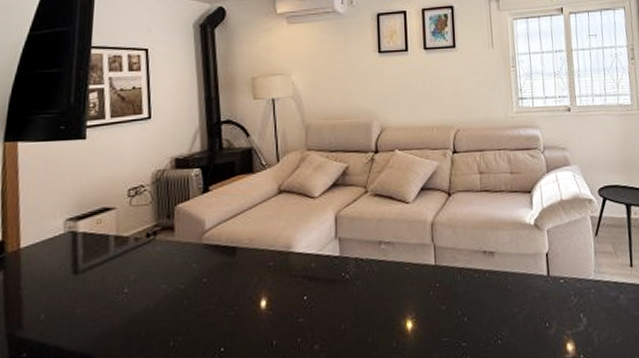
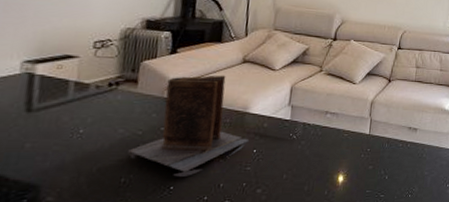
book: none [173,210,298,336] -> present [128,75,250,177]

